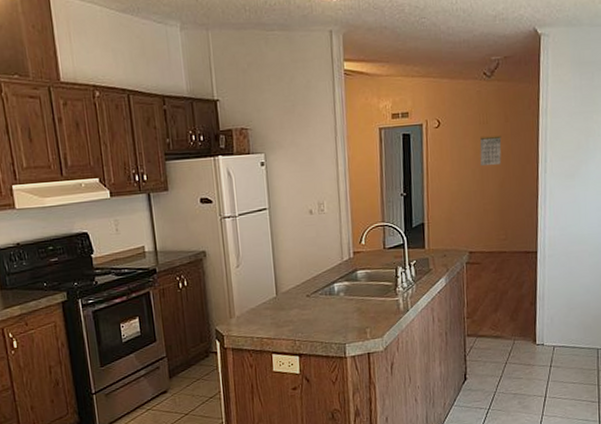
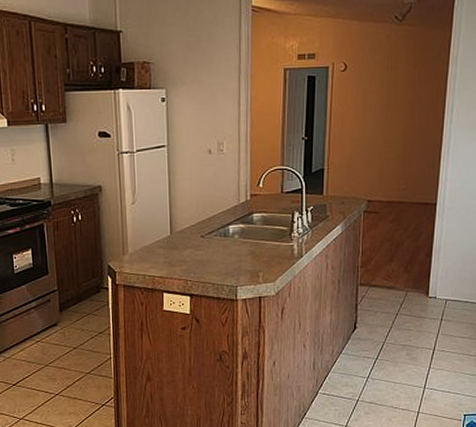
calendar: present [480,135,502,166] -> none [385,82,409,114]

